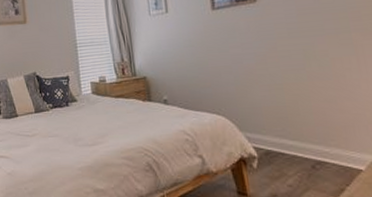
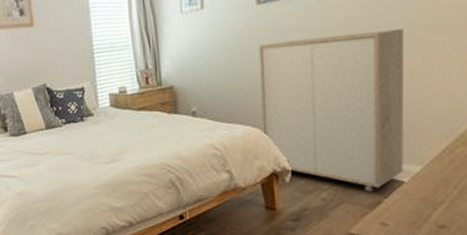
storage cabinet: none [216,32,359,179] -> present [258,28,403,191]

